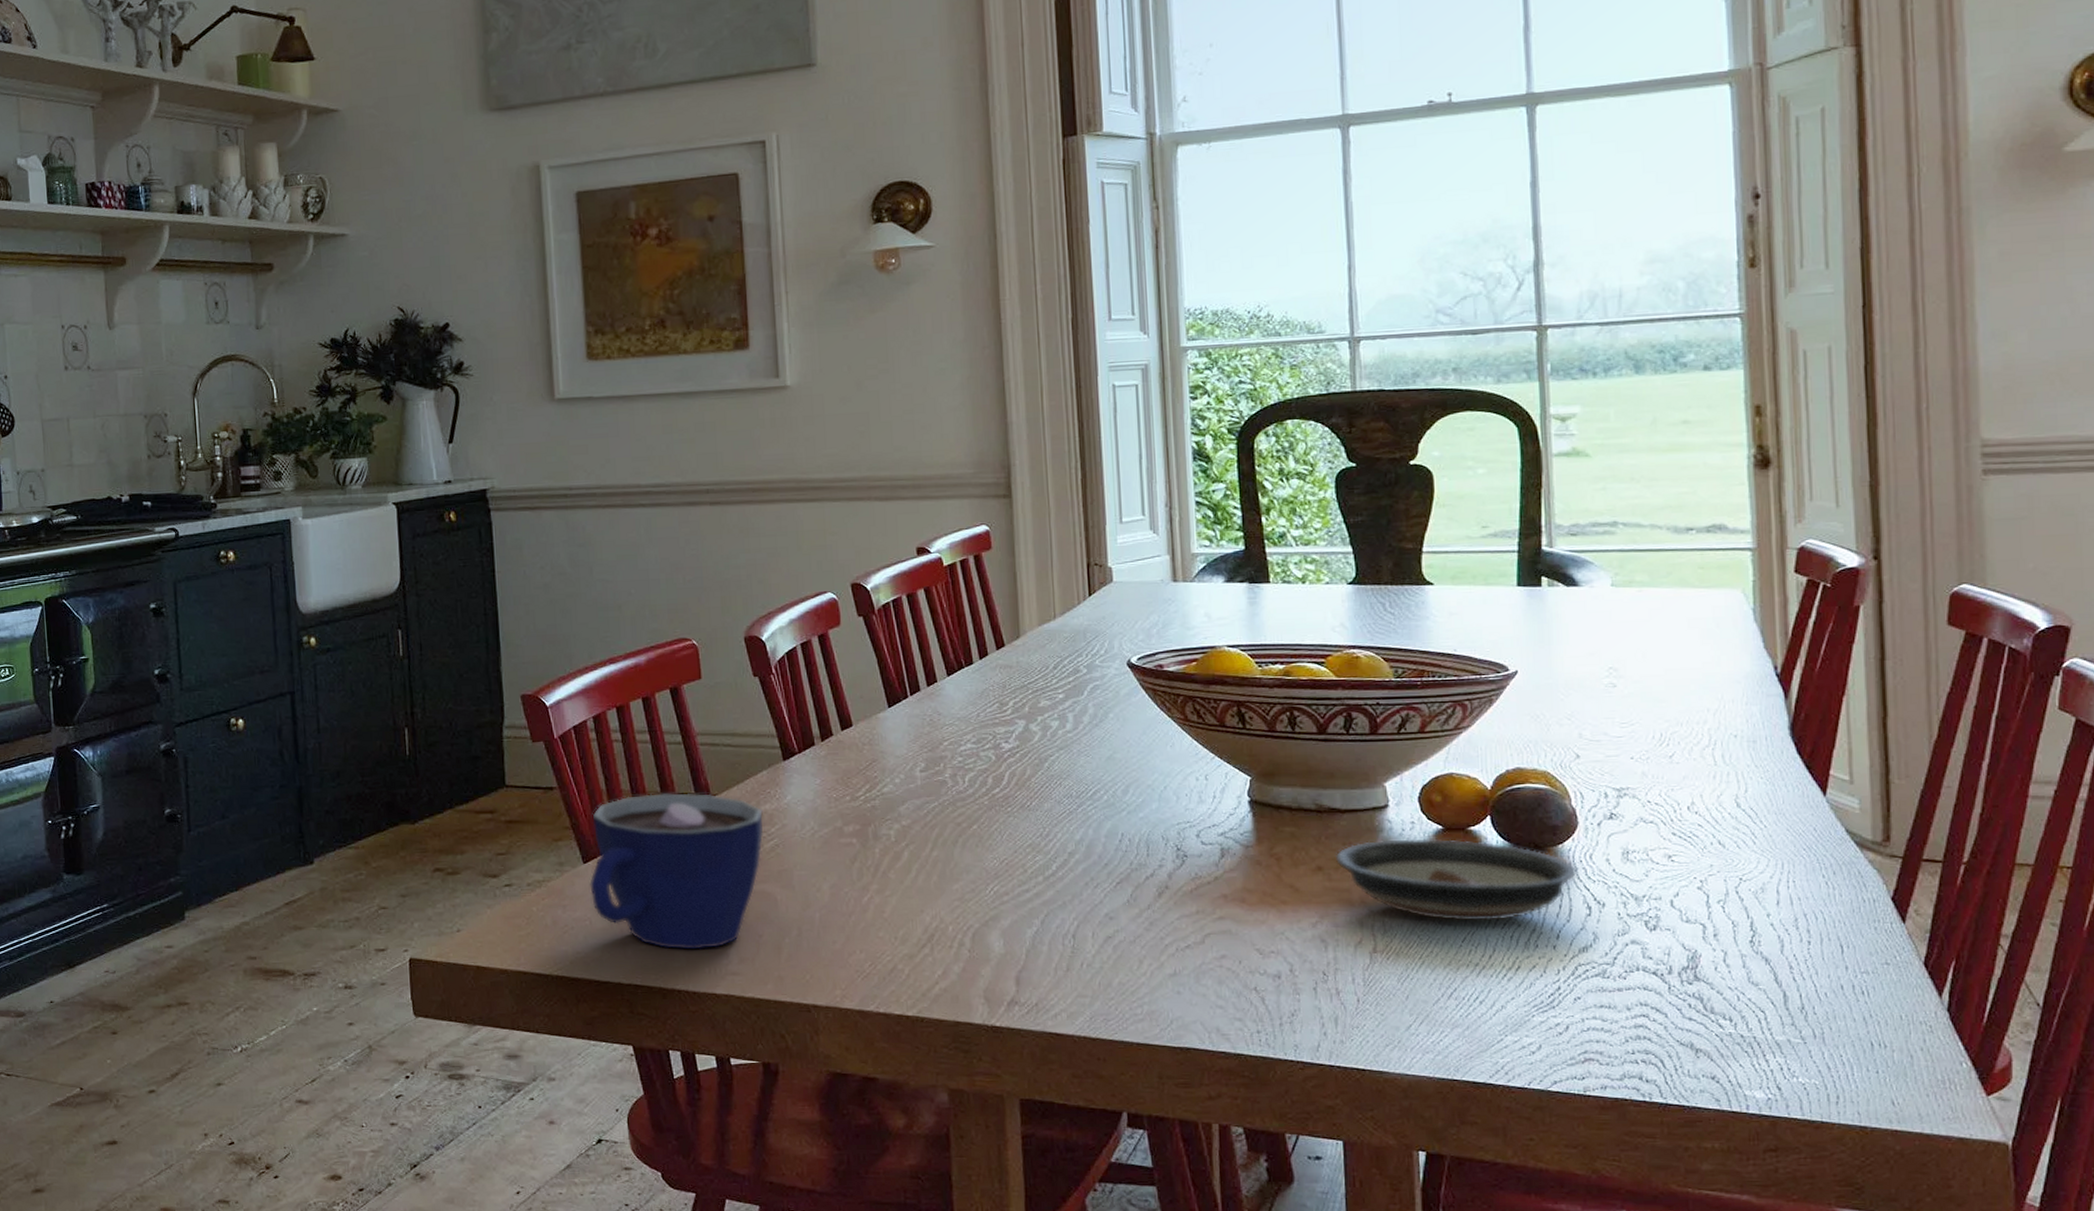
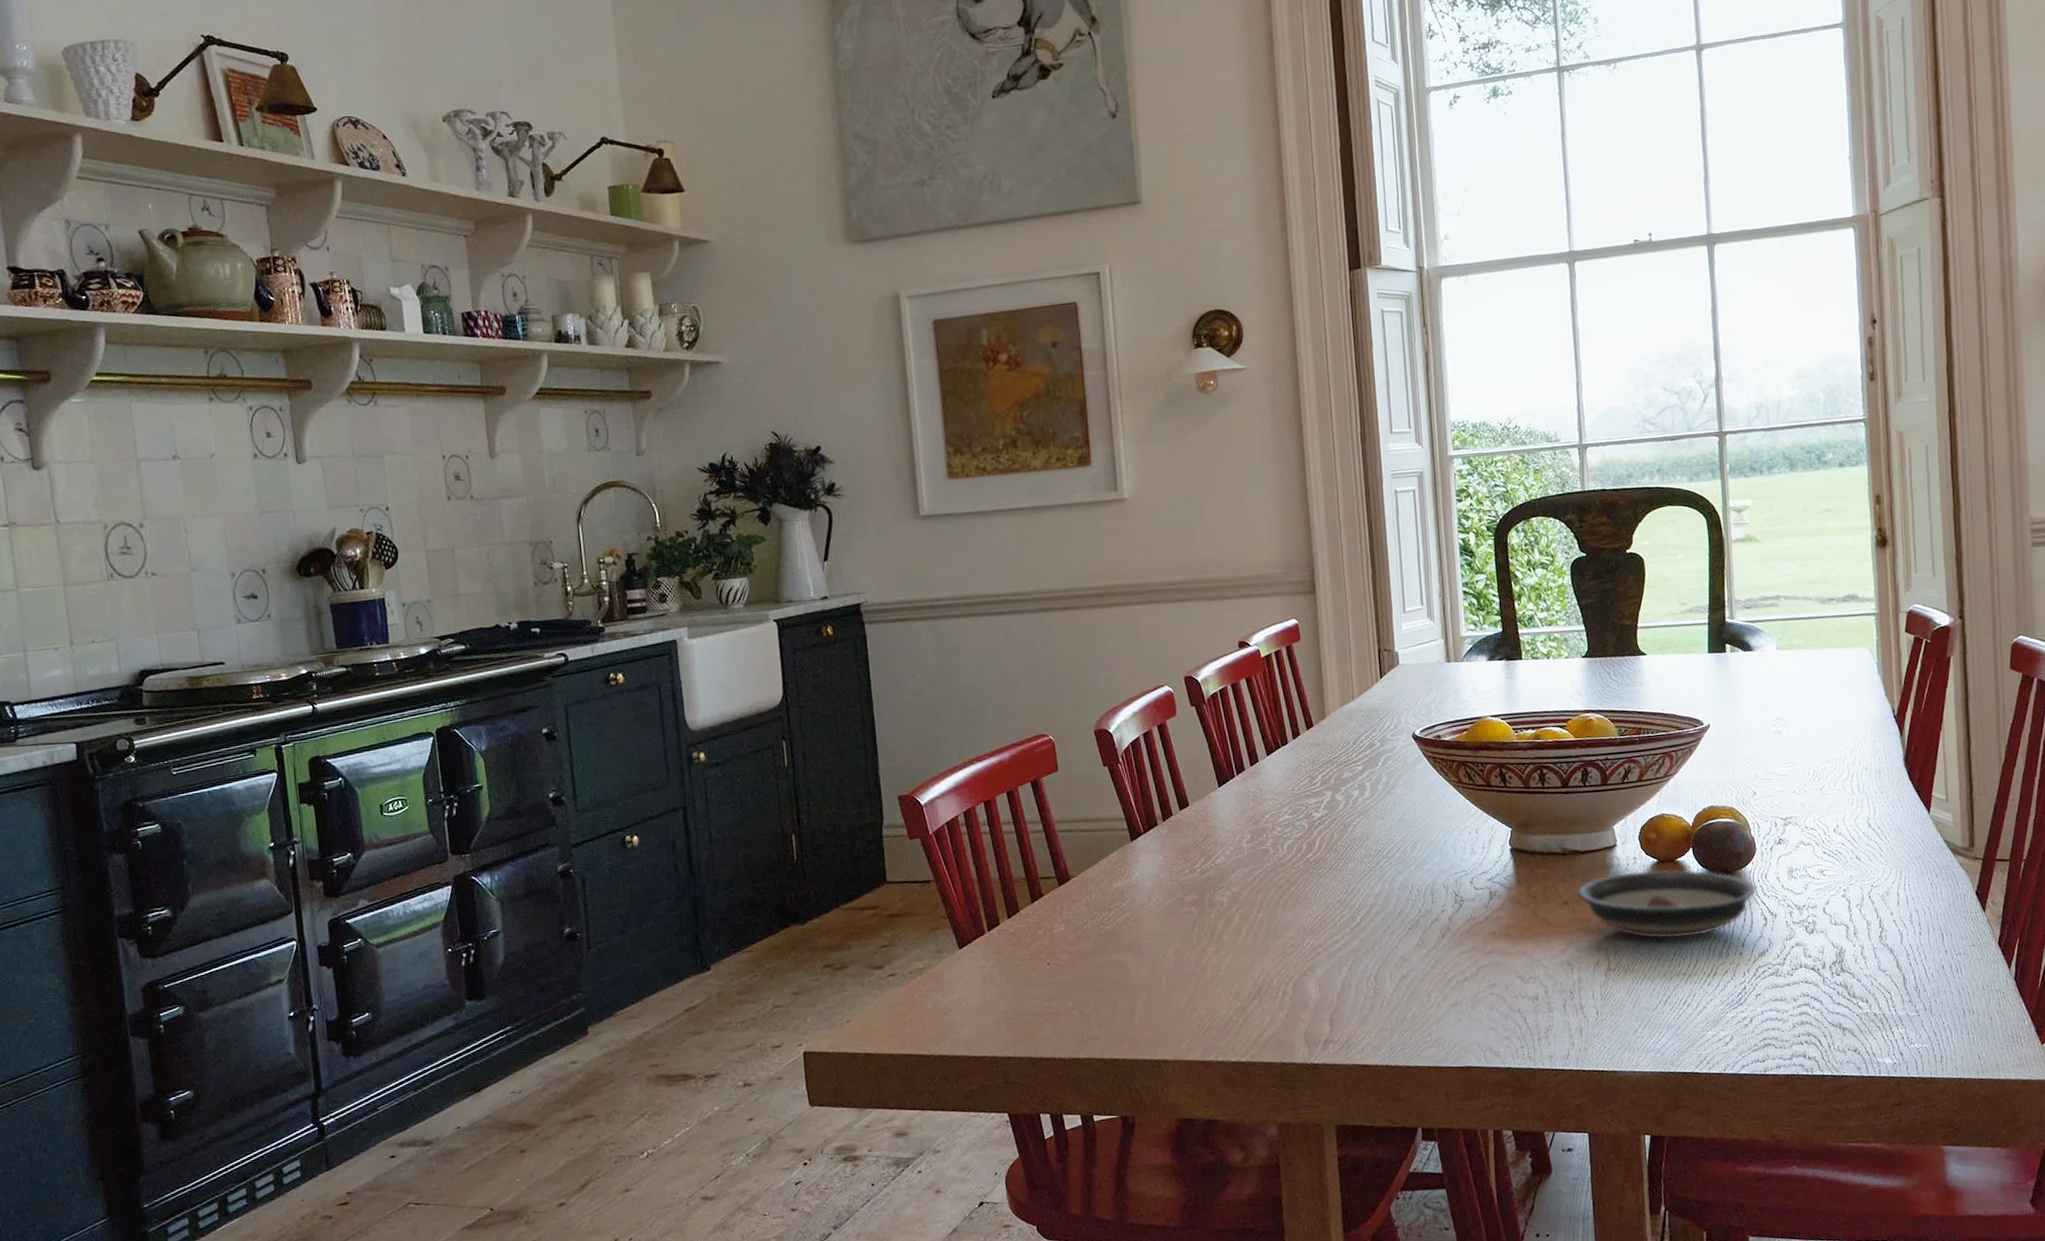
cup: present [589,793,764,950] -> none [965,876,1117,1021]

